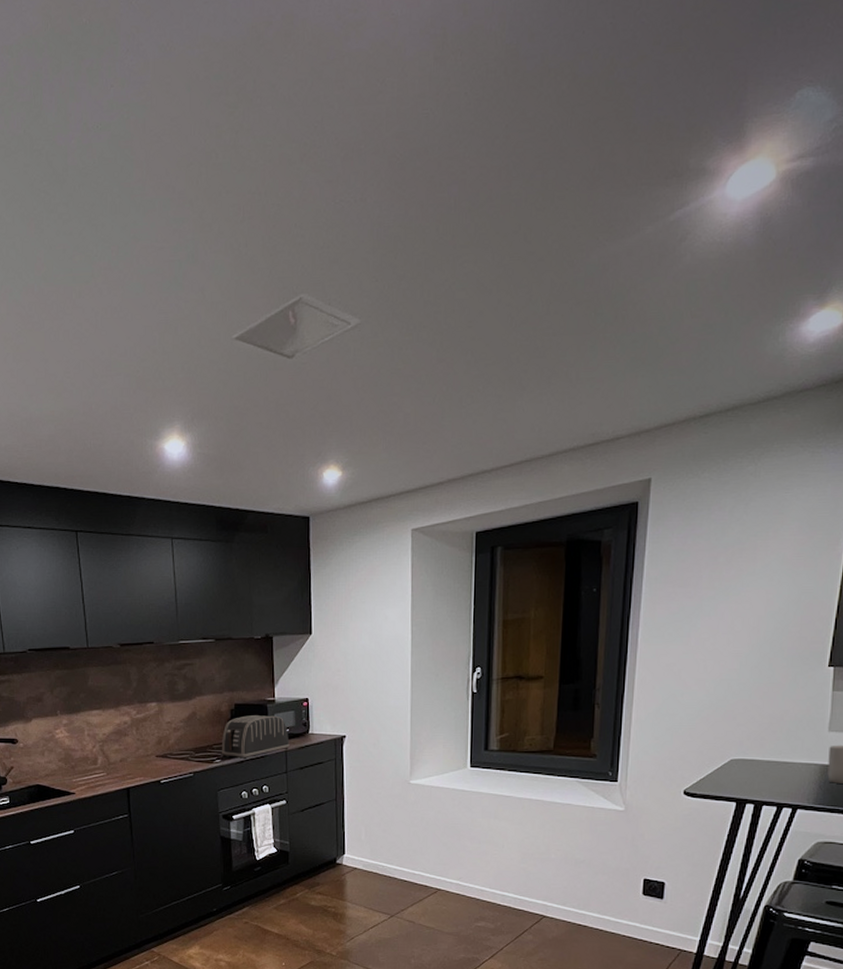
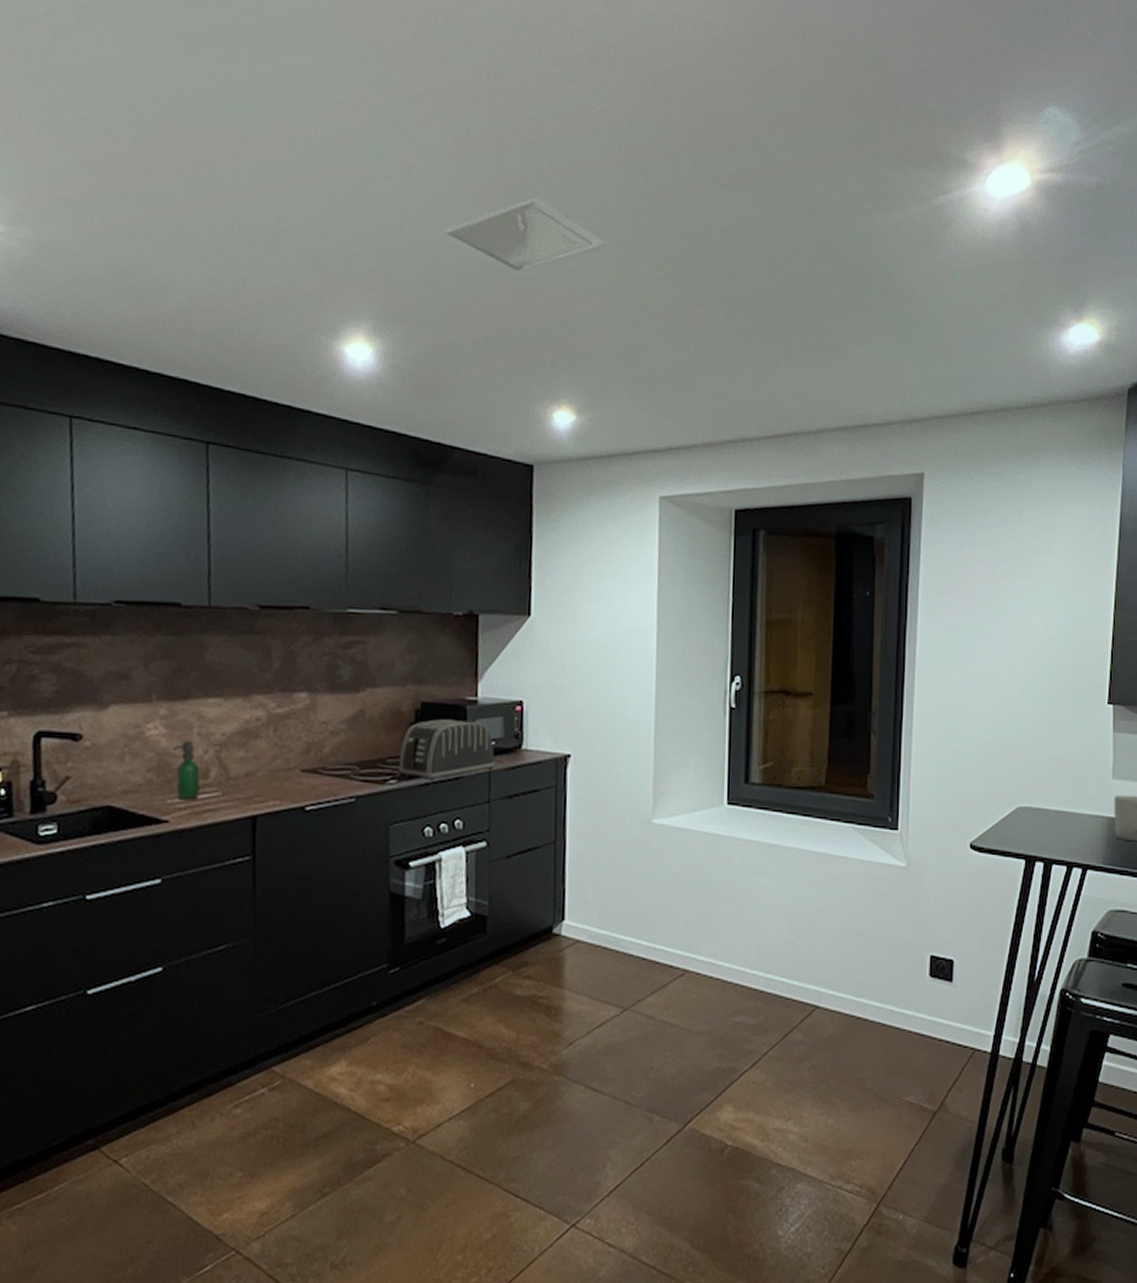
soap dispenser: none [73,739,93,779] -> present [172,740,201,800]

